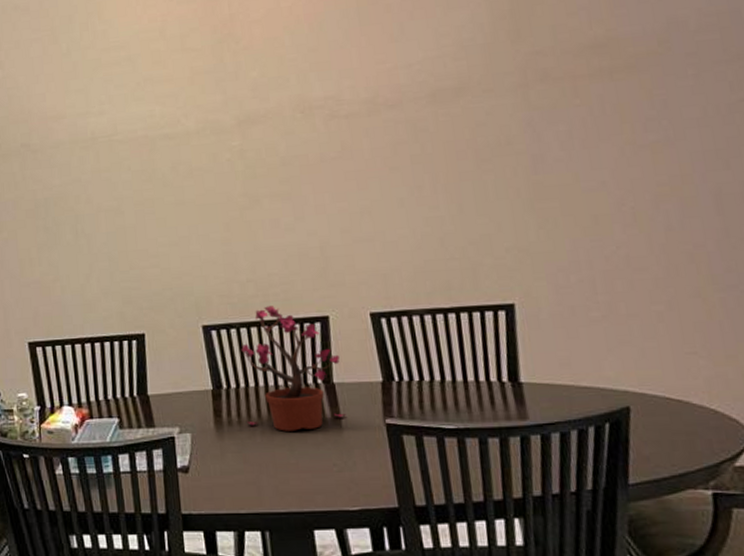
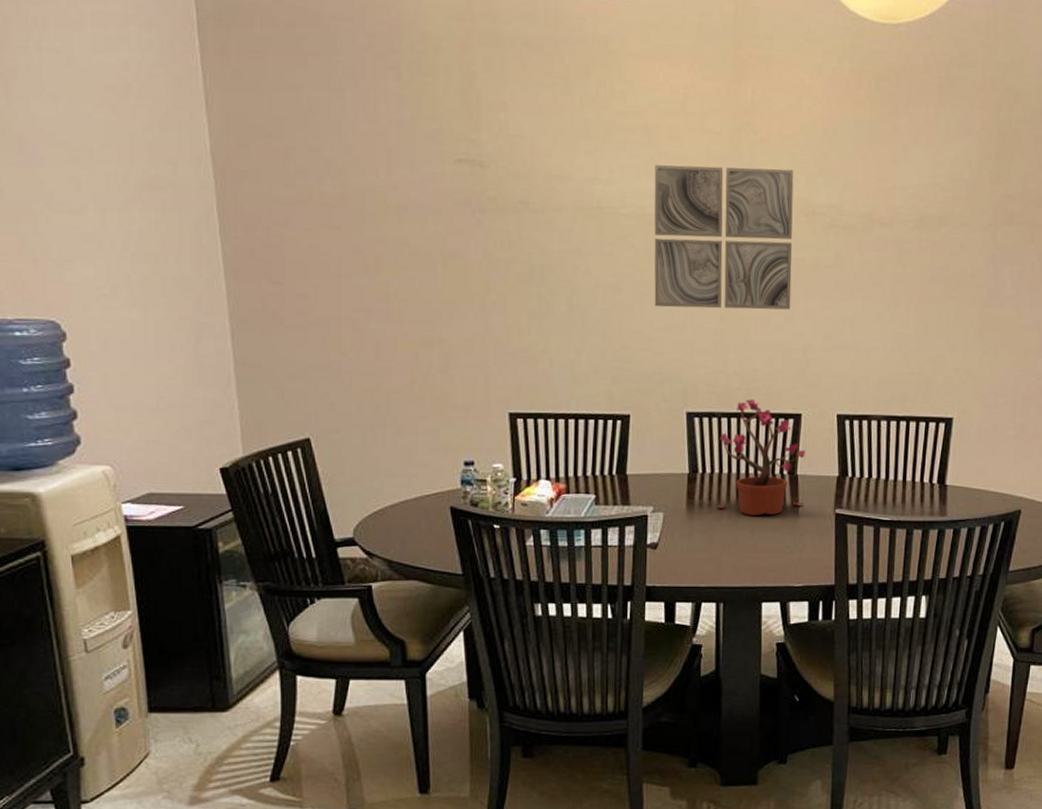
wall art: none [141,69,300,224] -> present [654,165,794,310]

